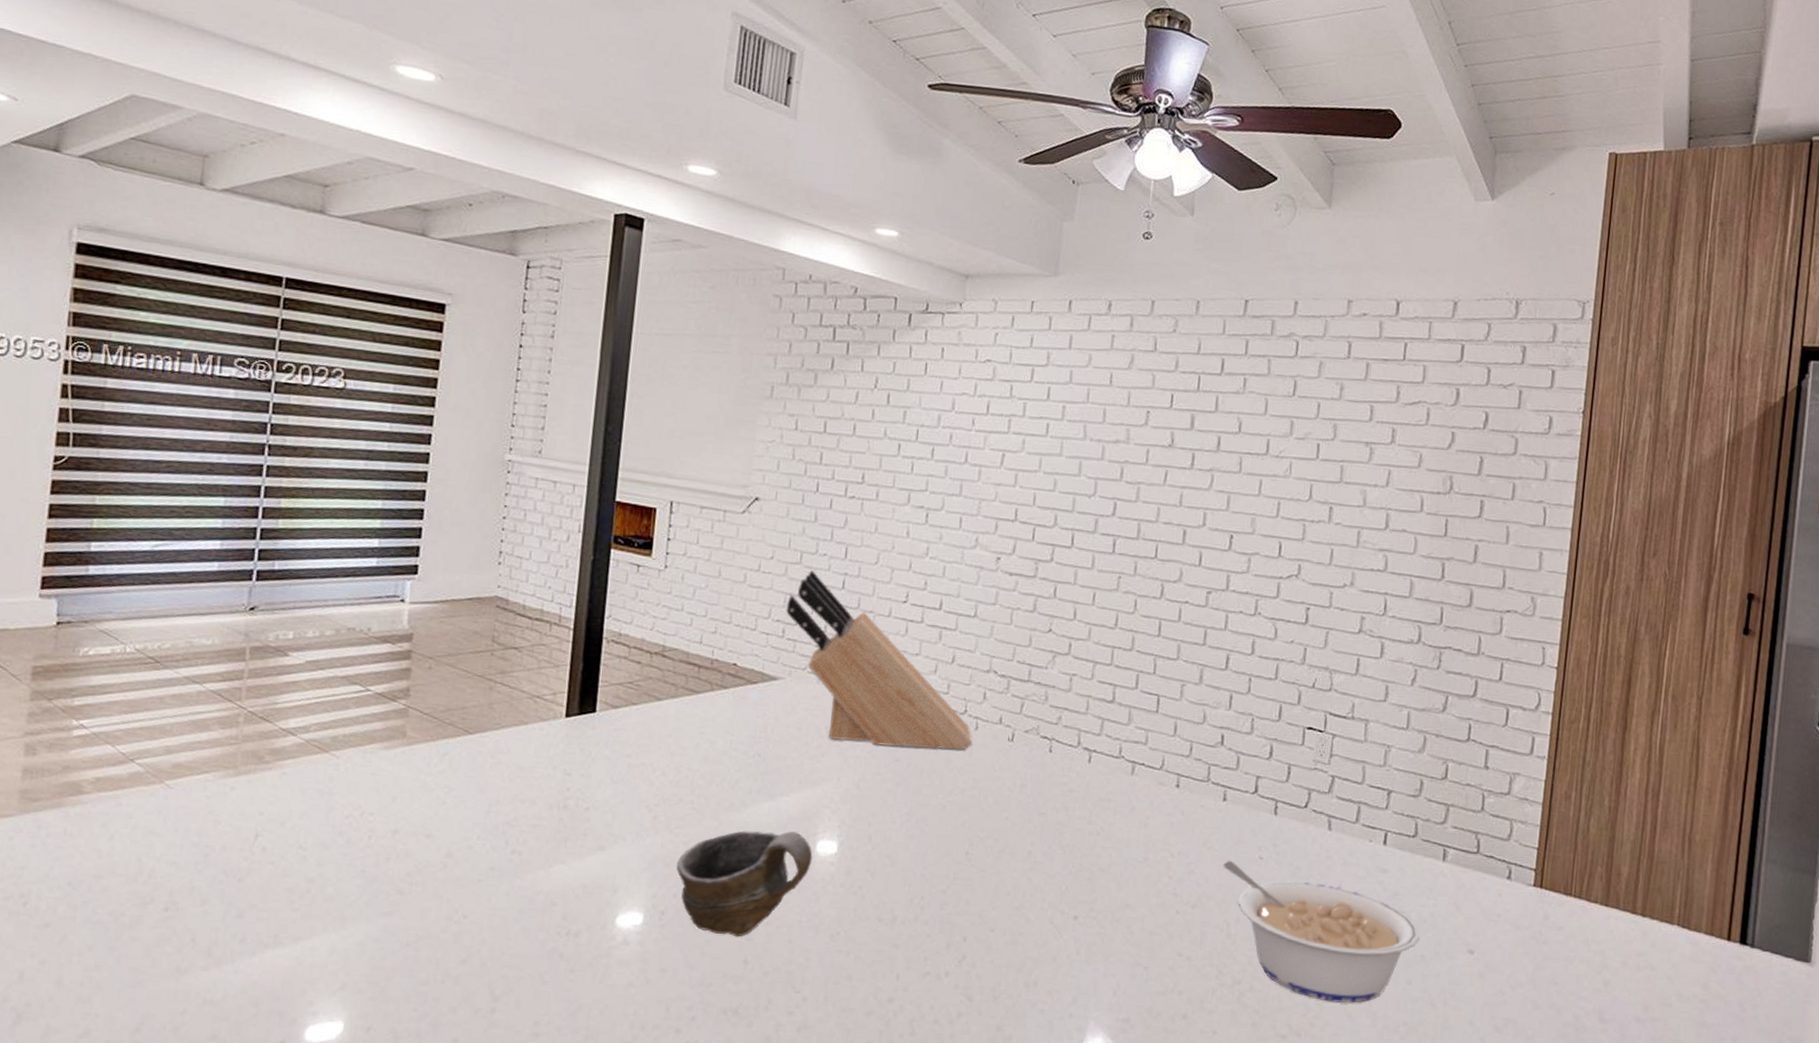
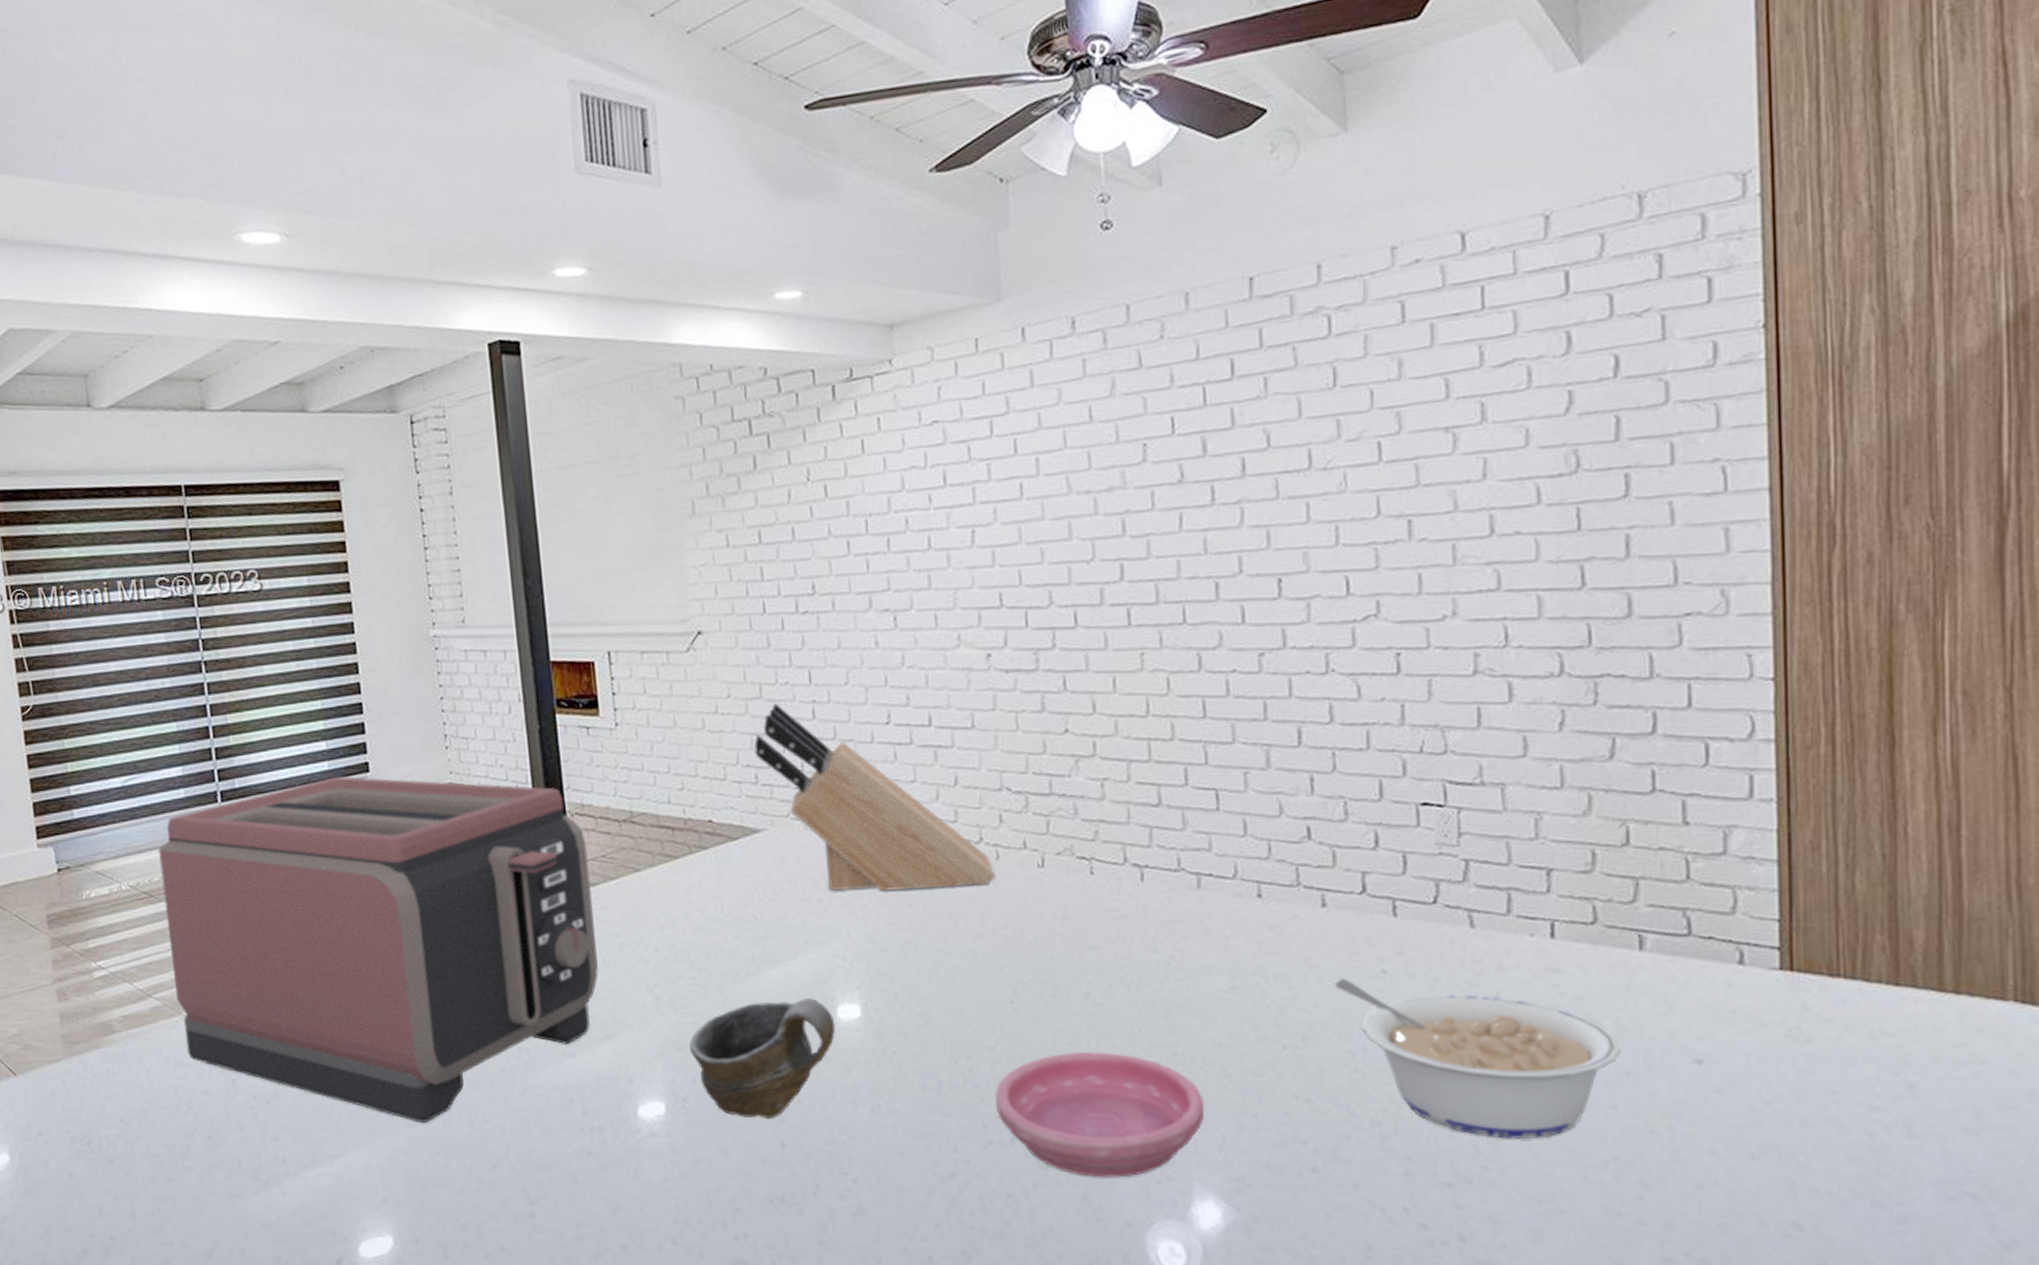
toaster: none [160,573,617,913] -> present [157,776,598,1122]
saucer: none [938,900,1108,1012] -> present [995,1051,1205,1178]

